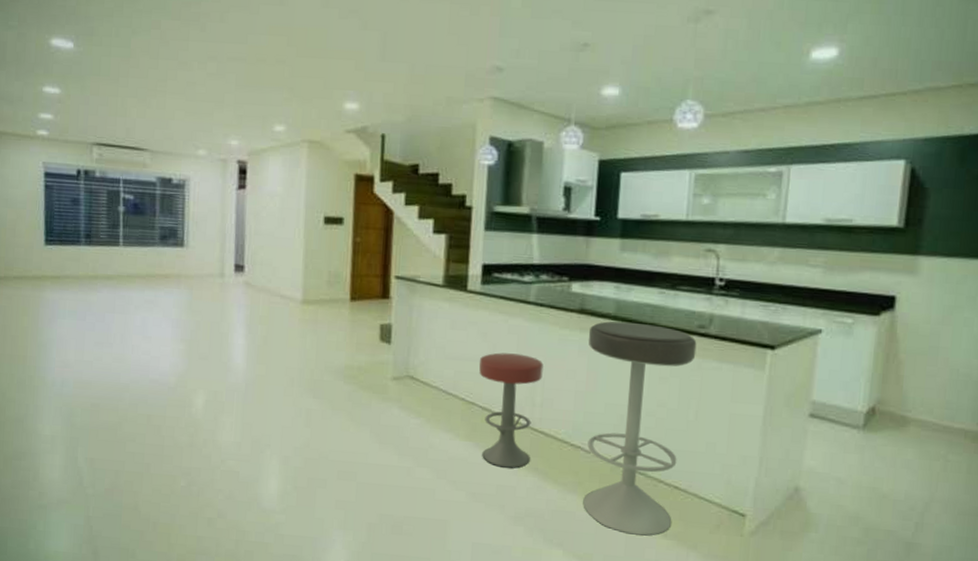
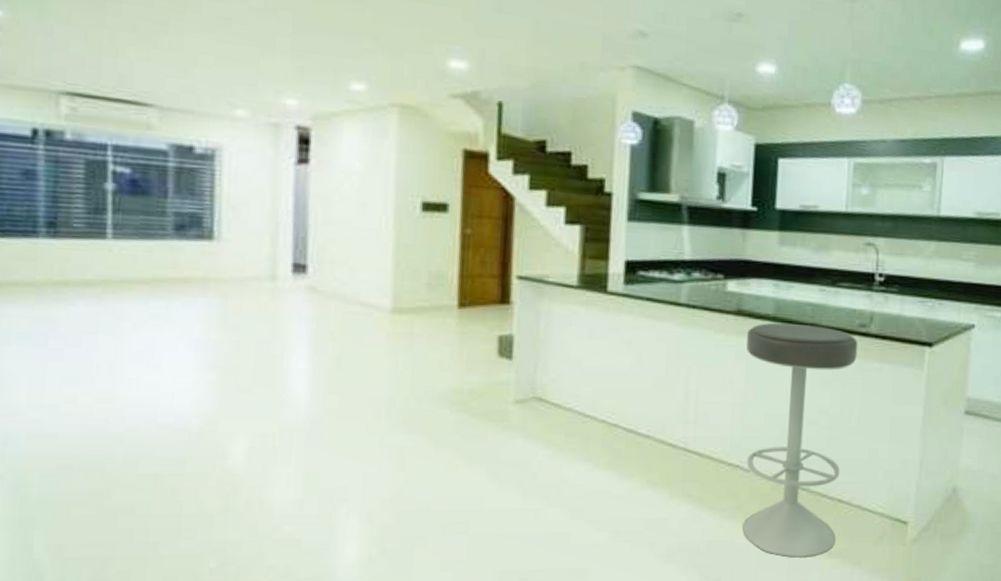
bar stool: present [479,352,544,468] -> none [622,363,697,498]

